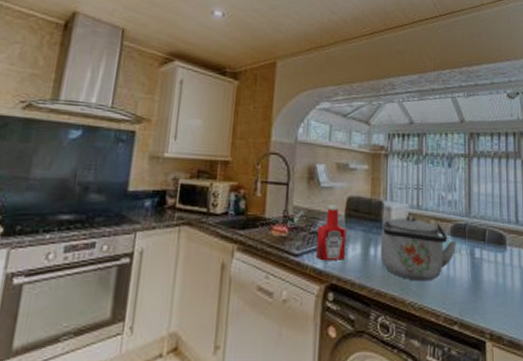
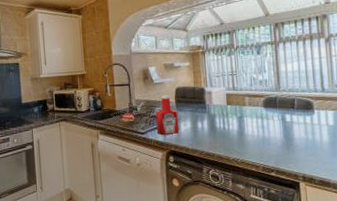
kettle: present [380,215,457,281] -> none [205,95,270,143]

